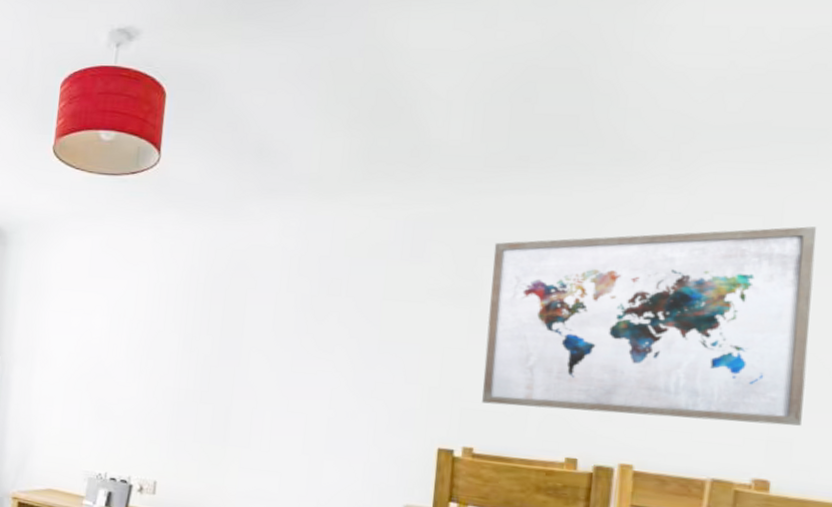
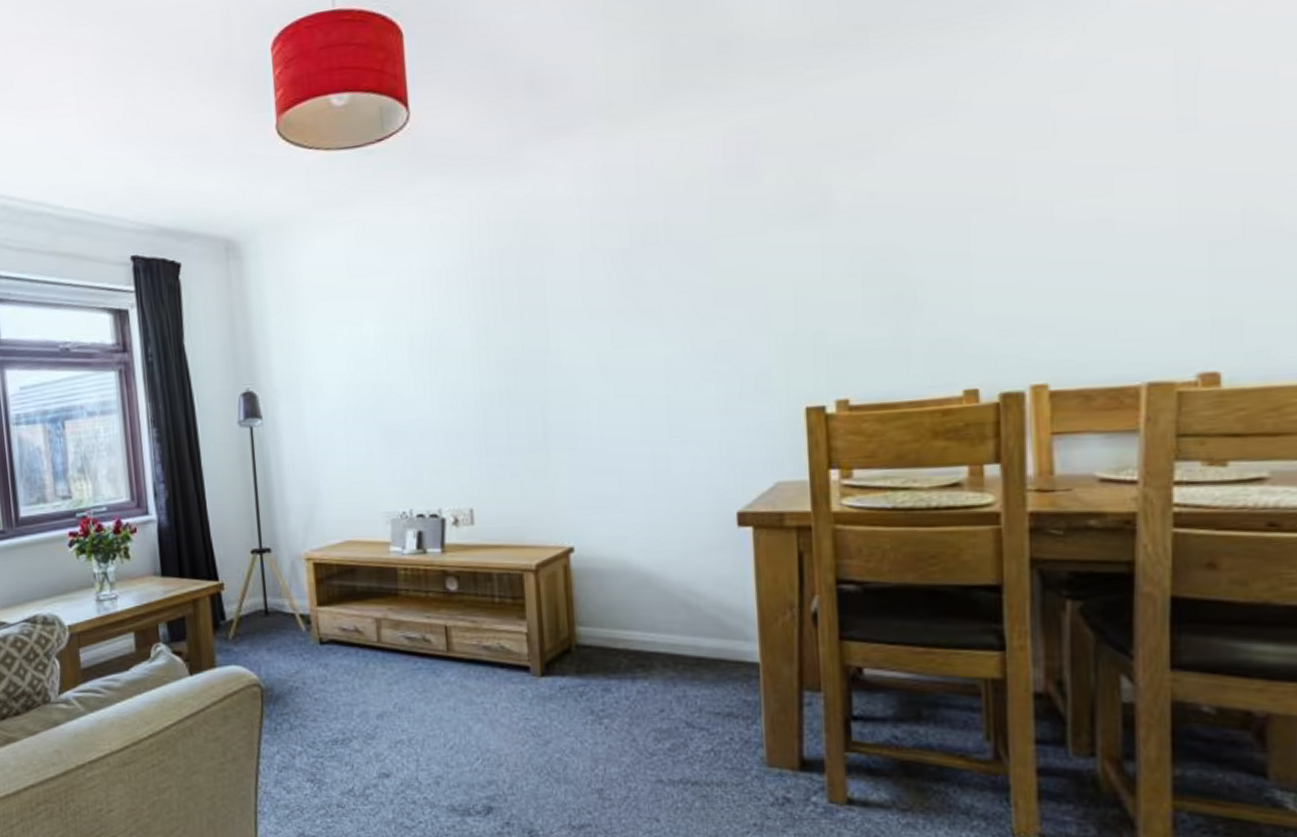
wall art: present [482,226,817,426] -> none [840,44,1251,343]

